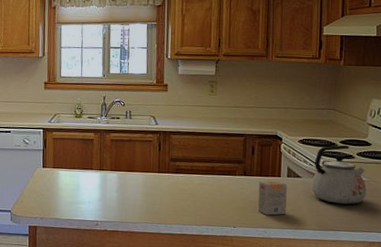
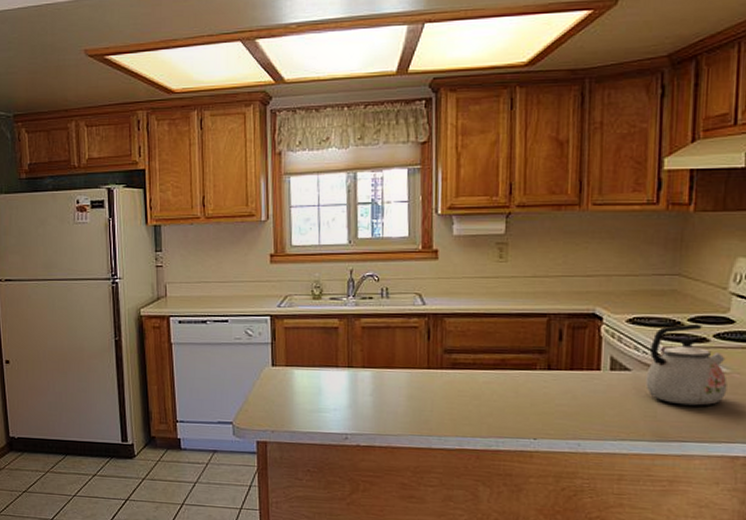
tea box: present [258,181,287,215] -> none [568,376,610,423]

